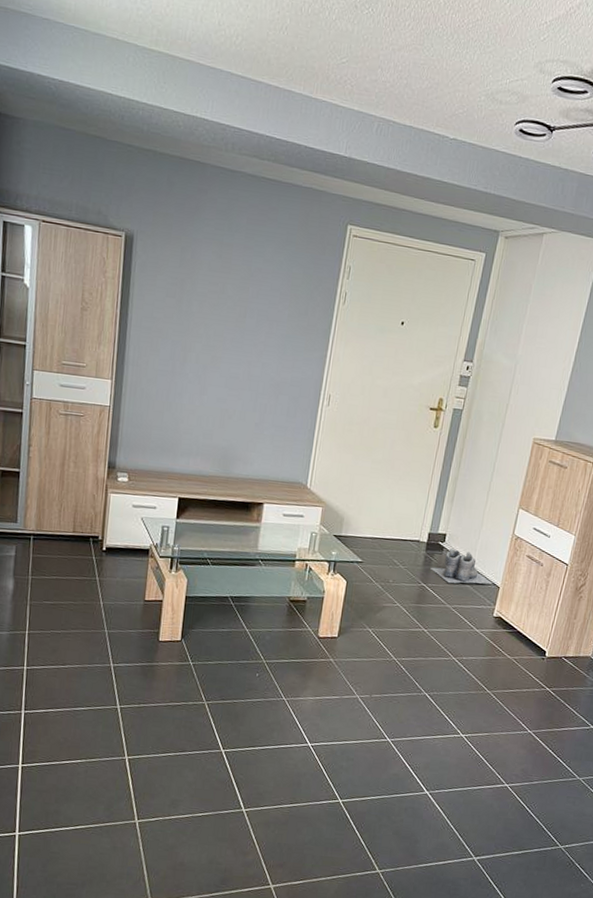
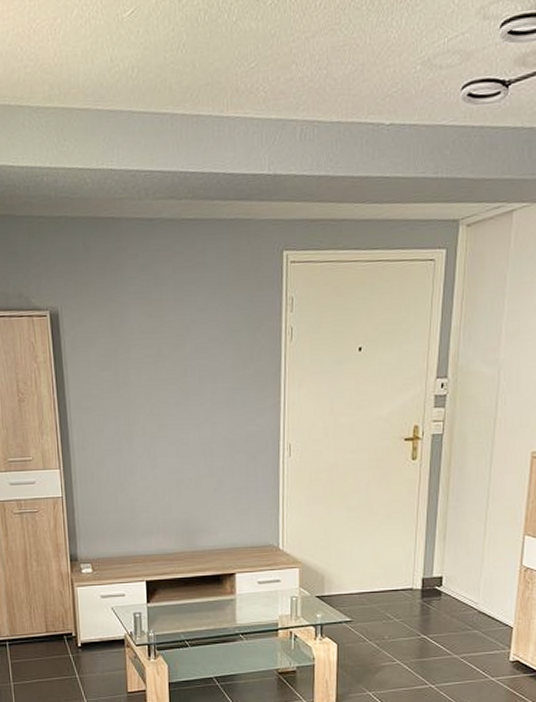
boots: present [430,548,493,585] -> none [429,592,504,631]

